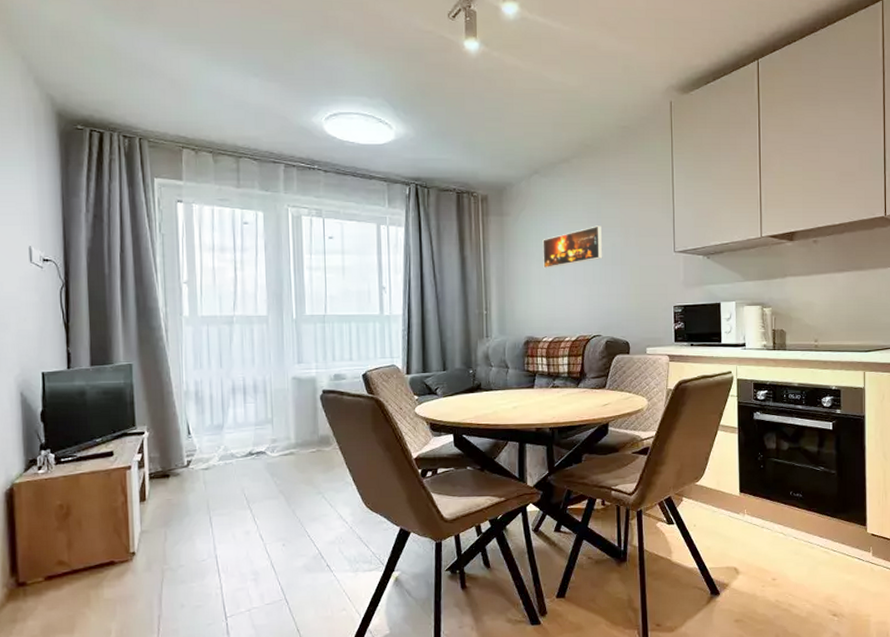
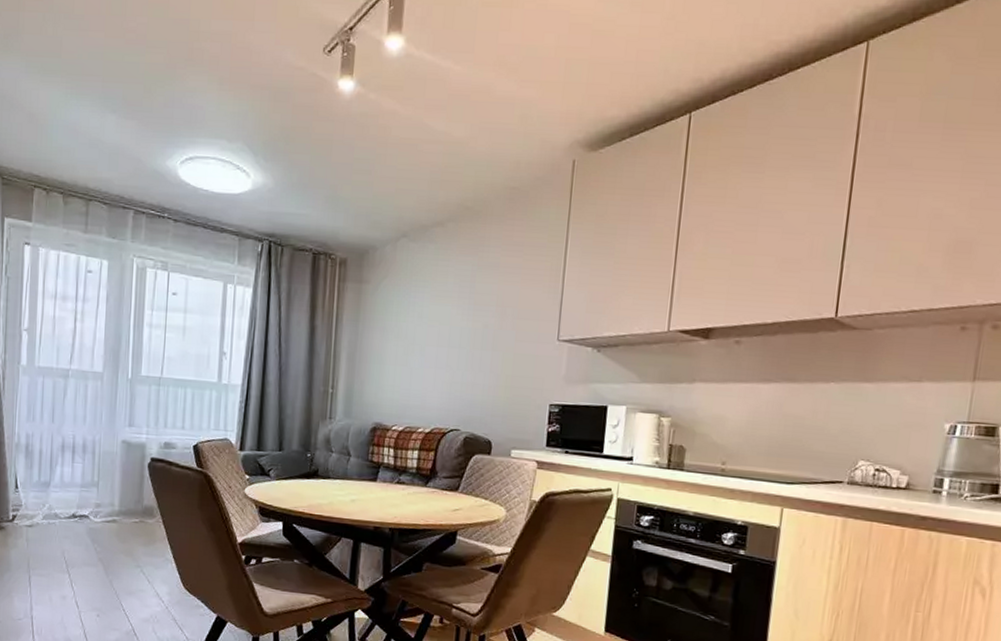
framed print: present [543,226,603,269] -> none [401,302,474,348]

